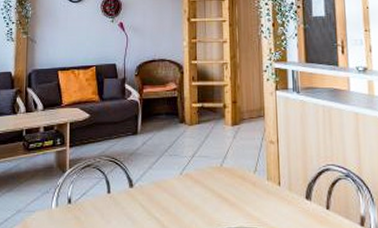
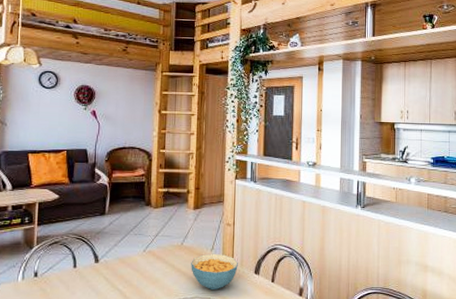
cereal bowl: none [233,176,286,218] -> present [191,253,238,289]

